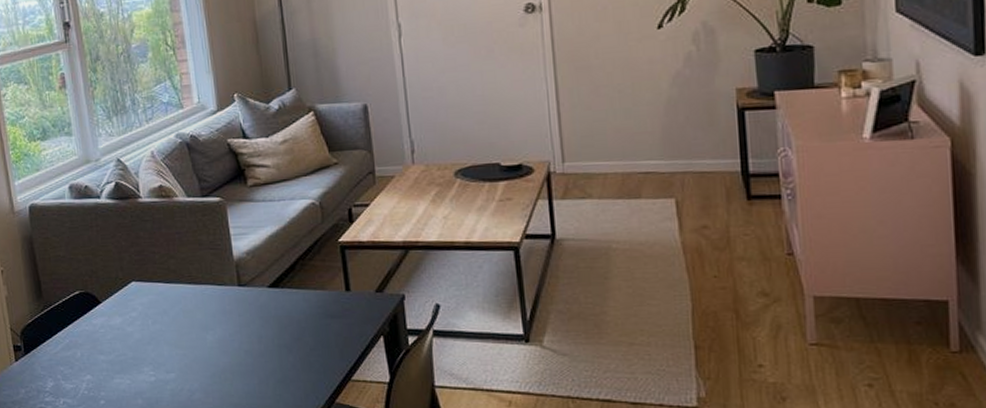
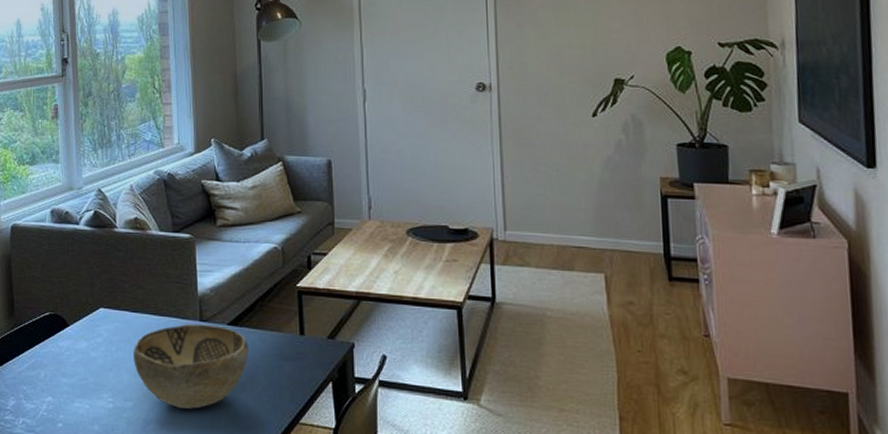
decorative bowl: none [171,289,293,375] -> present [134,323,248,409]

